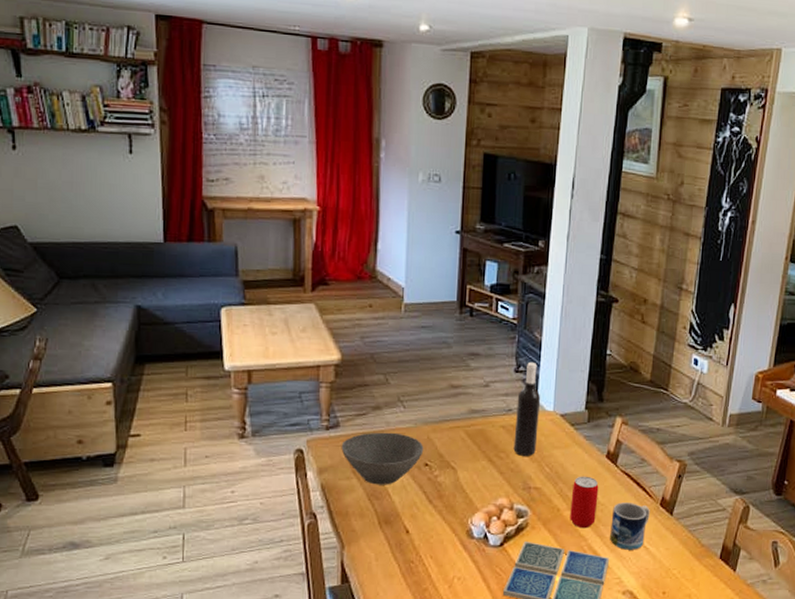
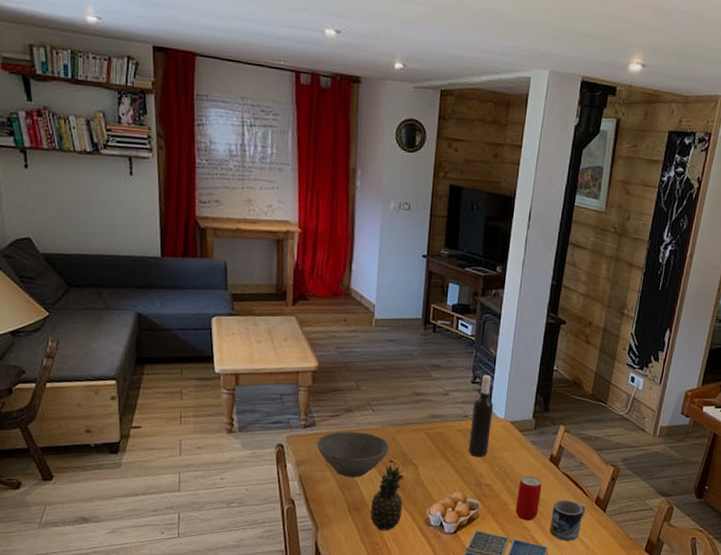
fruit: none [404,469,441,546] -> present [370,465,404,531]

